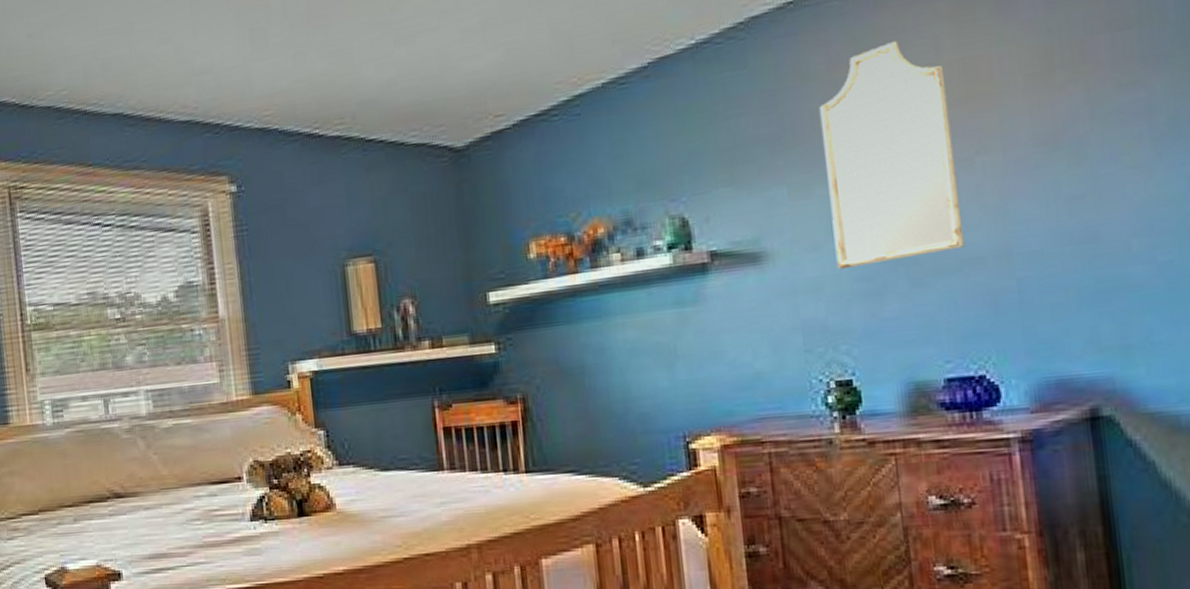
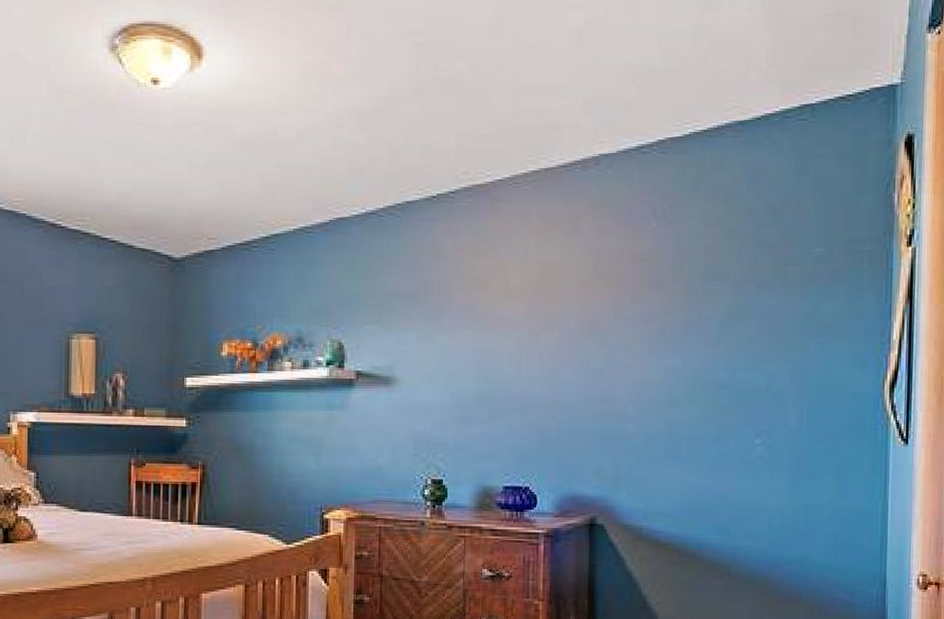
home mirror: present [818,40,965,270] -> none [443,239,529,399]

